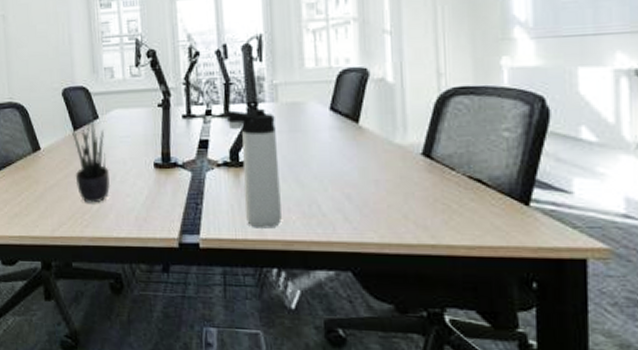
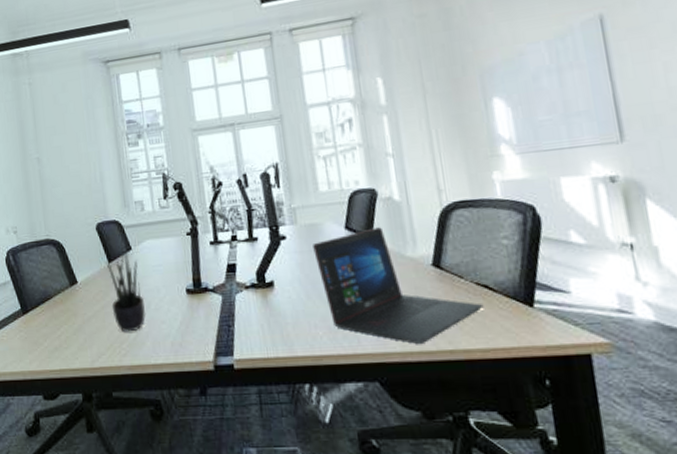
thermos bottle: present [224,108,282,229] -> none [248,231,309,346]
laptop: none [293,110,474,237] -> present [313,227,484,345]

